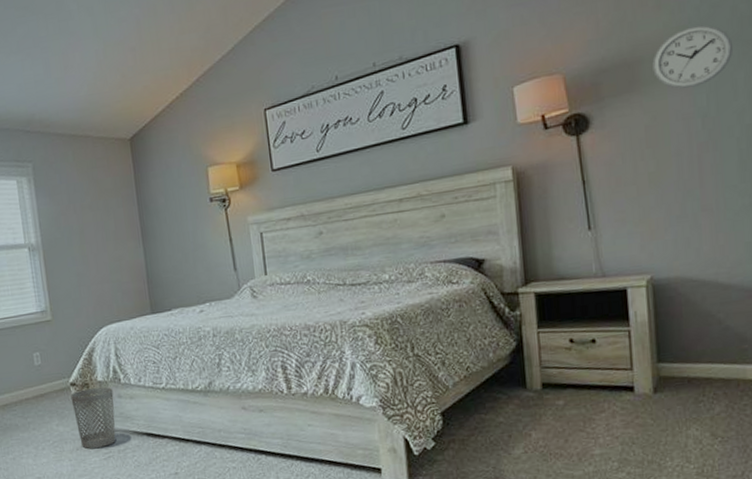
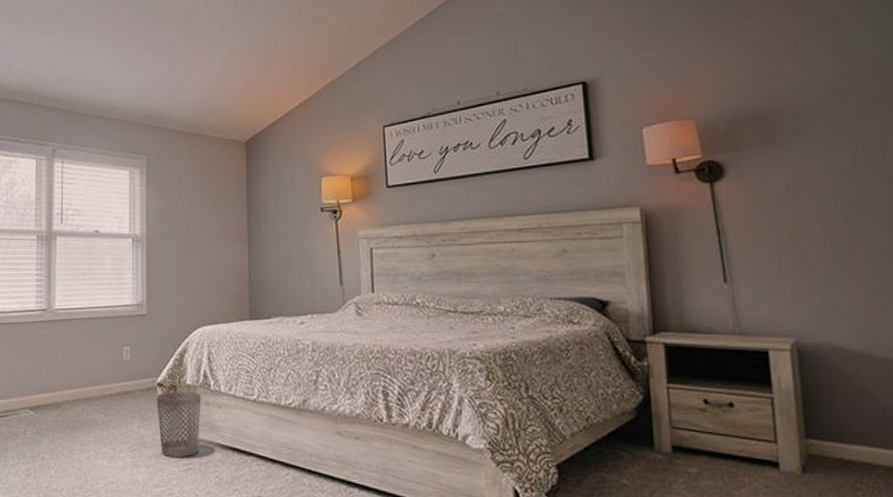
wall clock: present [652,25,734,89] -> none [791,85,880,147]

